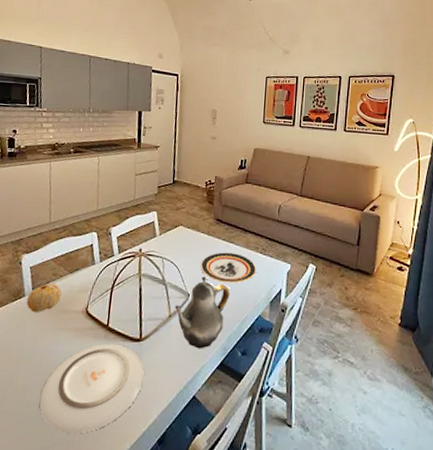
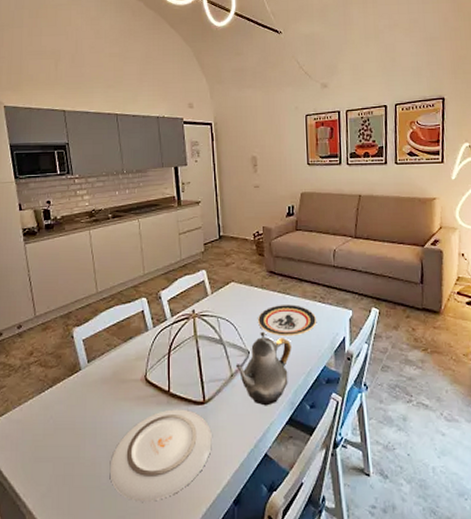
fruit: present [26,283,62,312] -> none [83,353,118,385]

